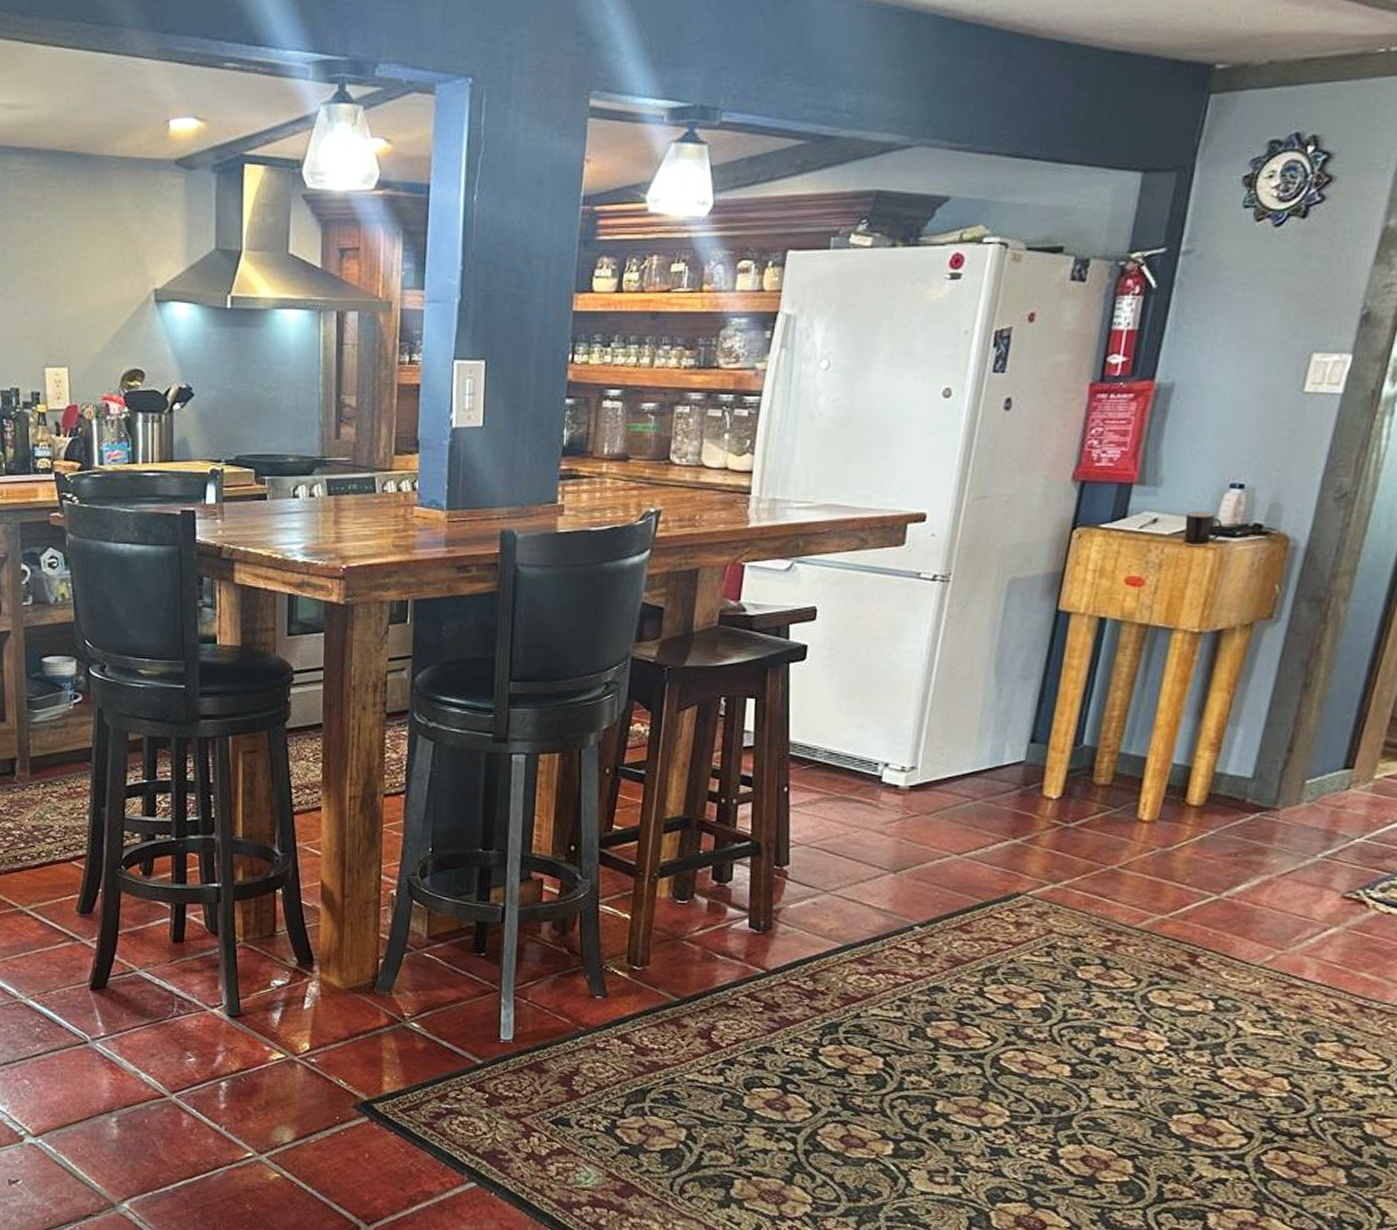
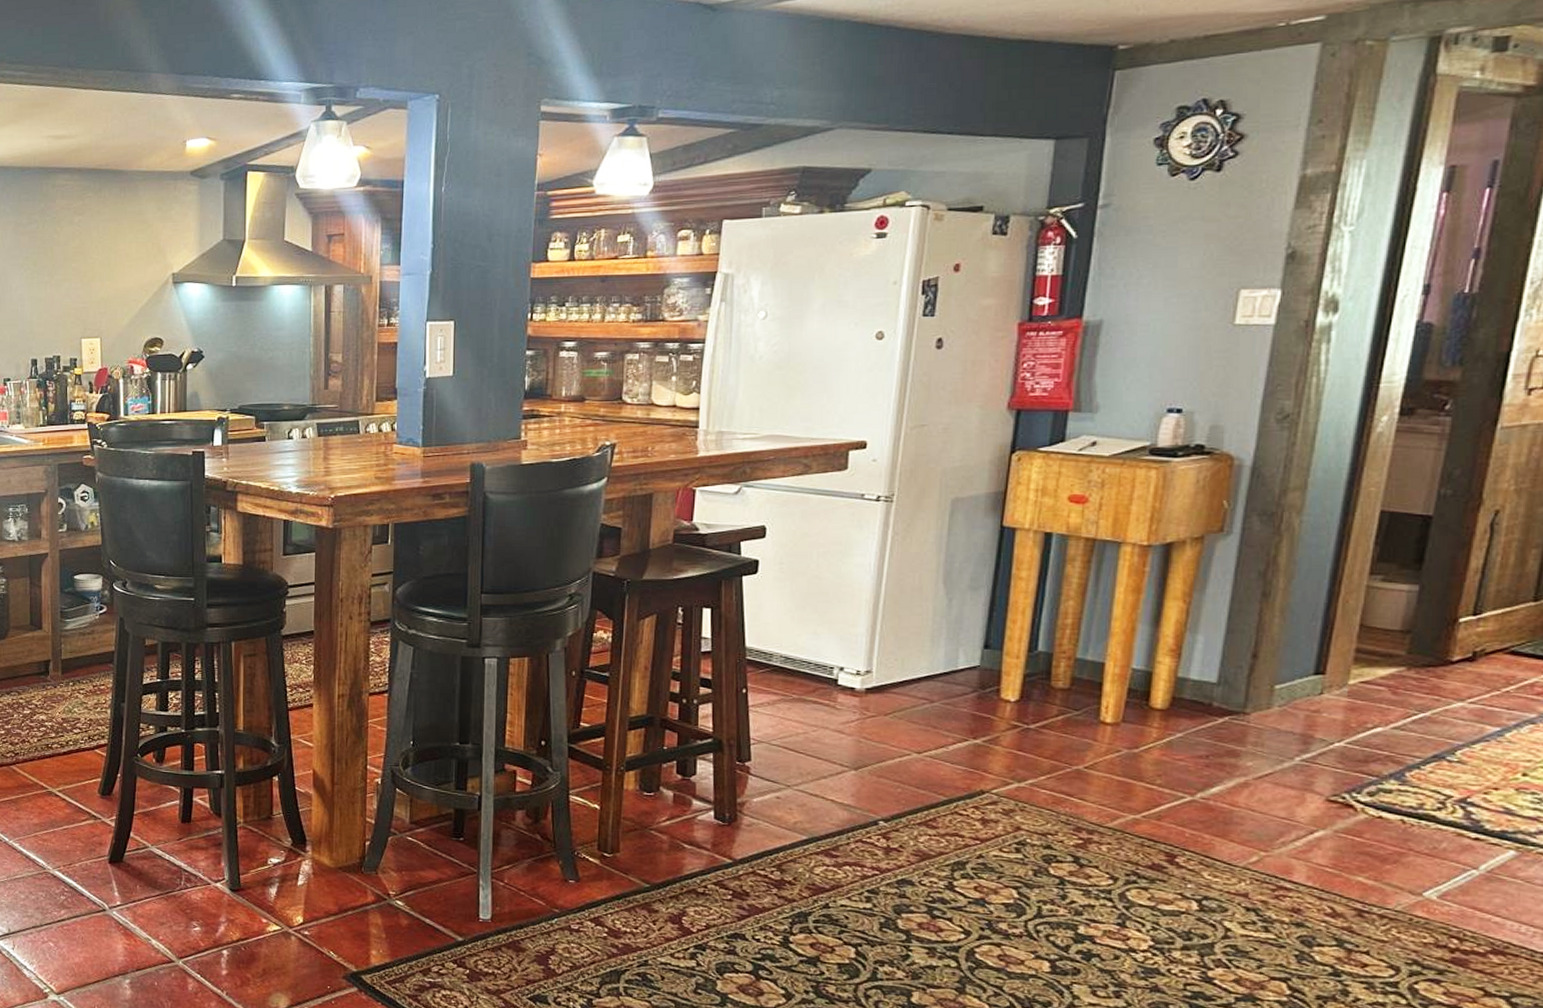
mug: present [1183,511,1222,547] -> none [1124,434,1163,467]

